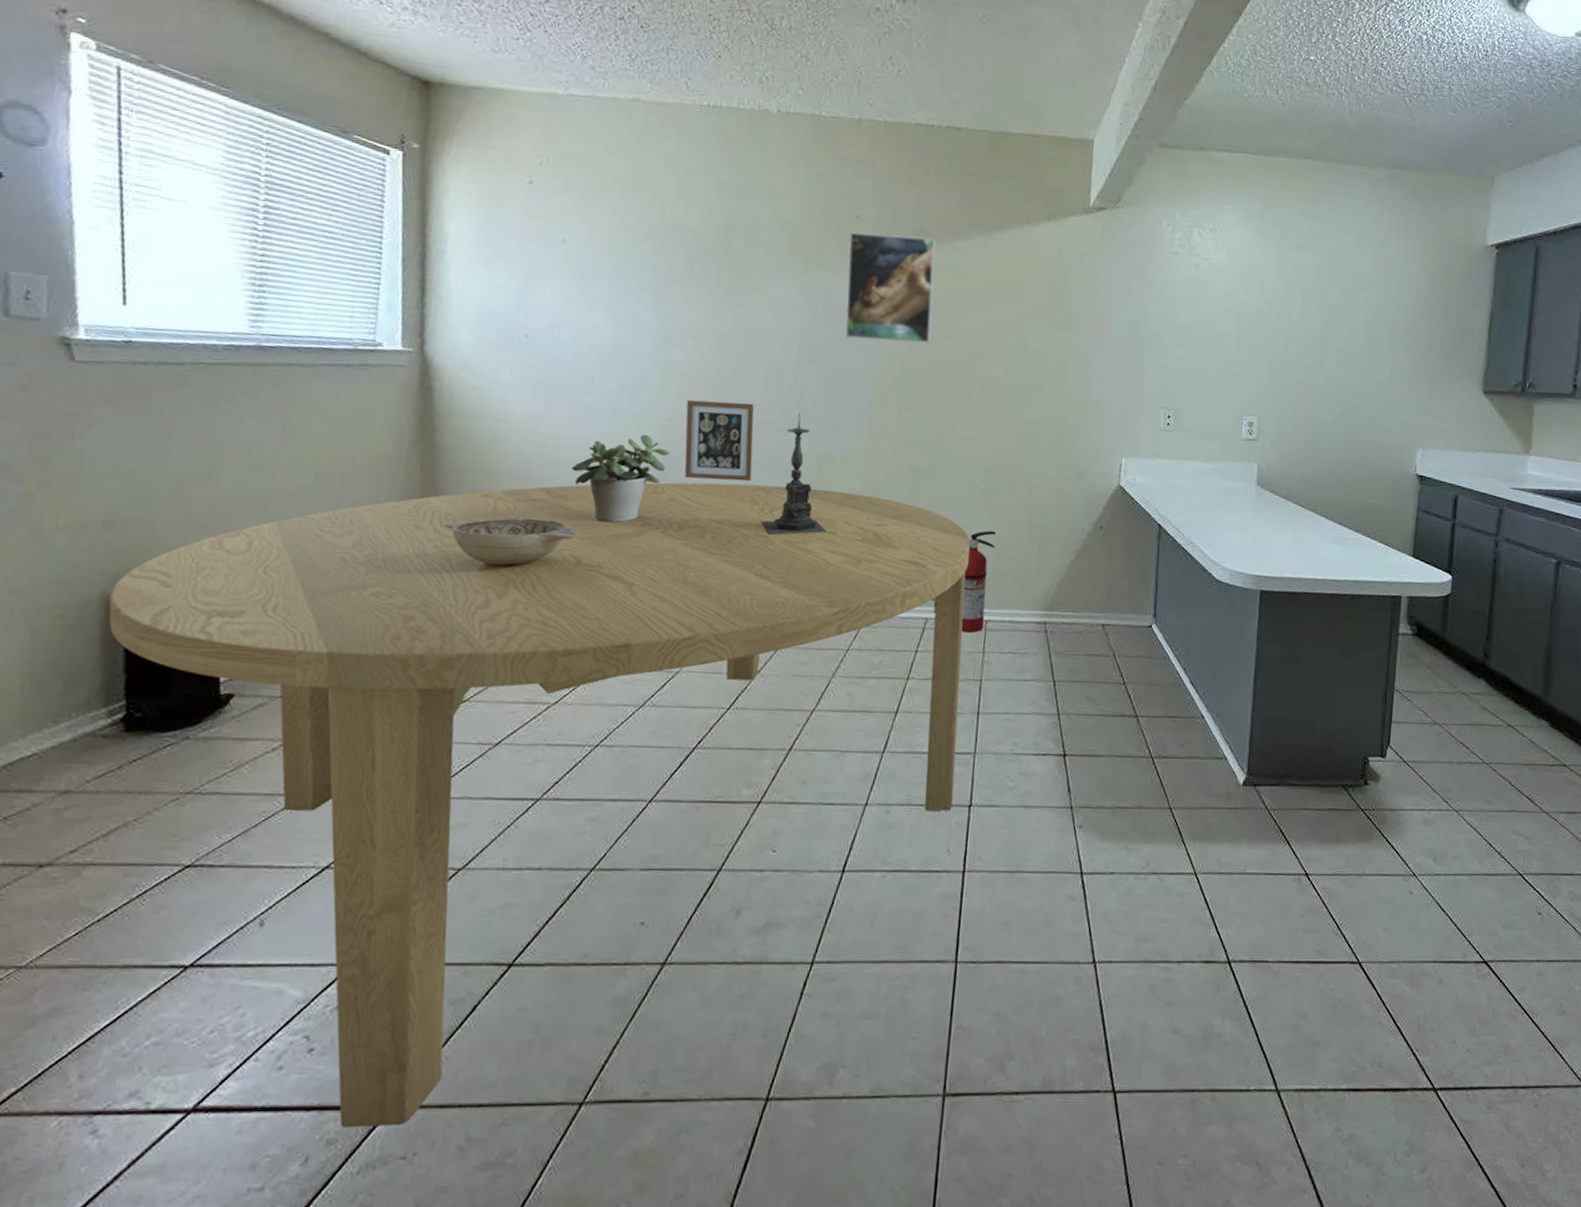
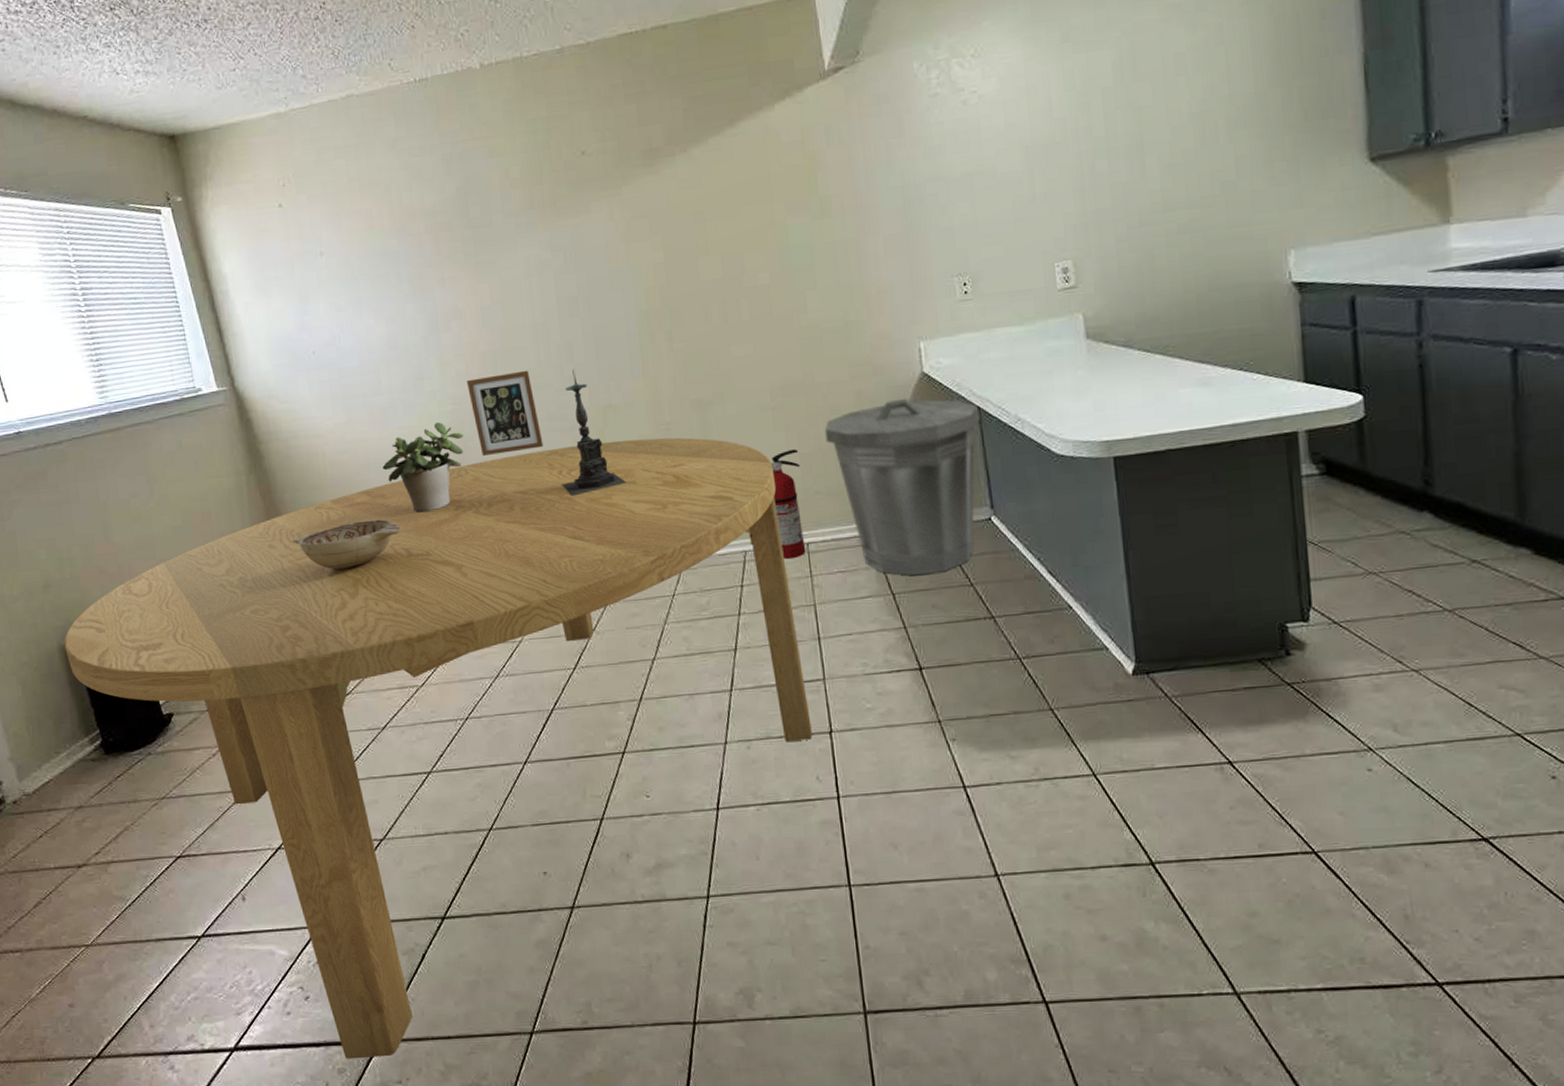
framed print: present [845,231,936,344] -> none [578,153,686,284]
trash can: none [1022,504,1160,669] -> present [824,398,980,576]

